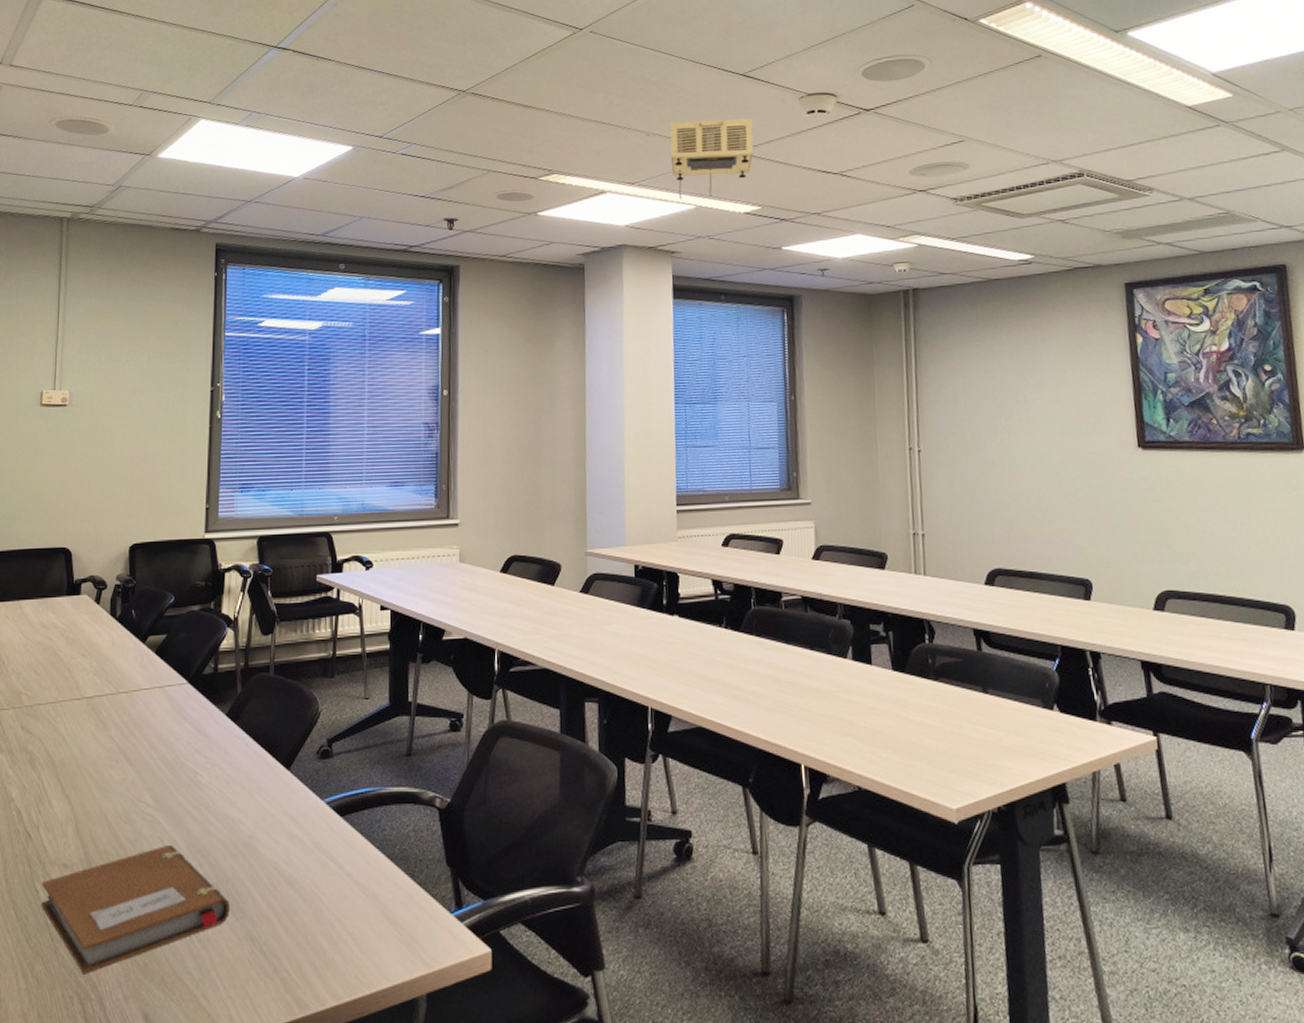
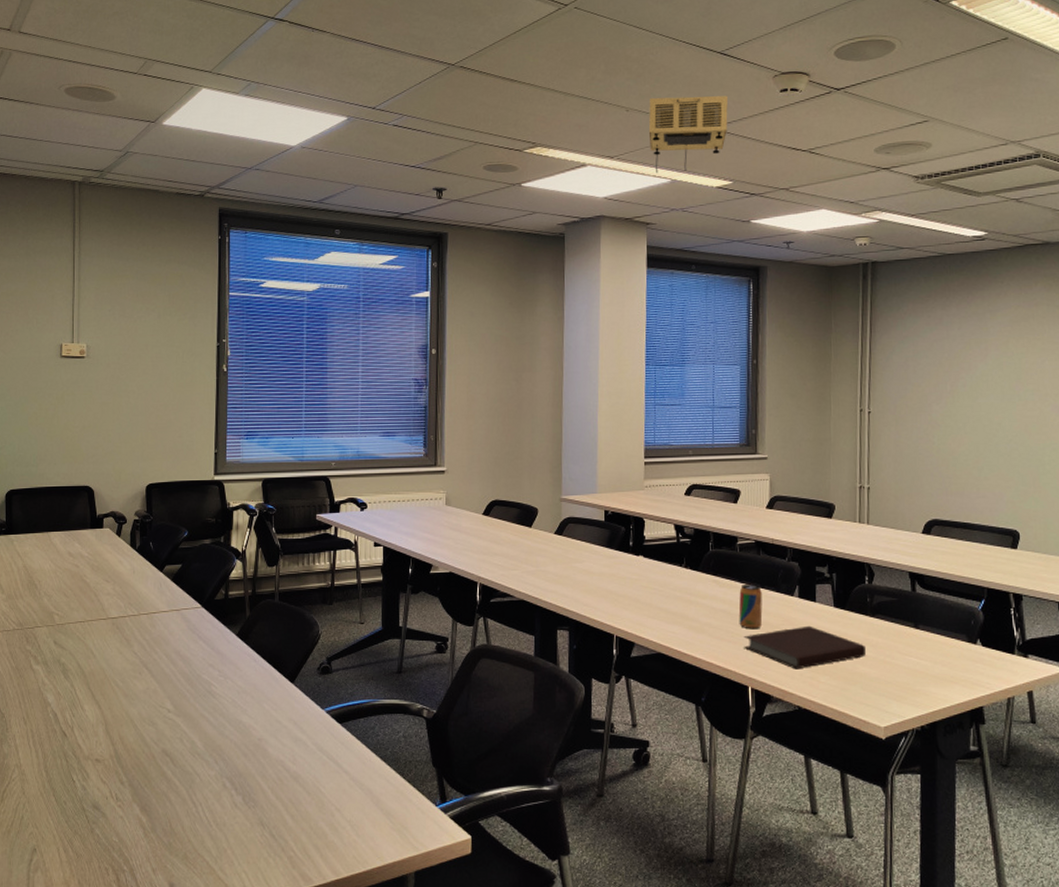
notebook: present [40,844,230,974] -> none [77,744,243,850]
beverage can: none [786,645,814,698] -> present [738,583,763,630]
notebook: none [793,692,931,743] -> present [743,625,866,669]

